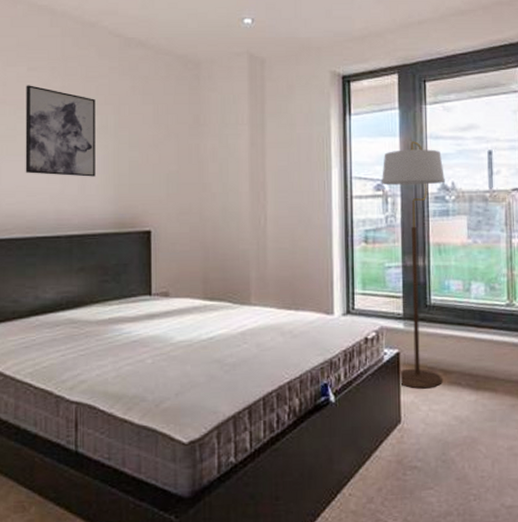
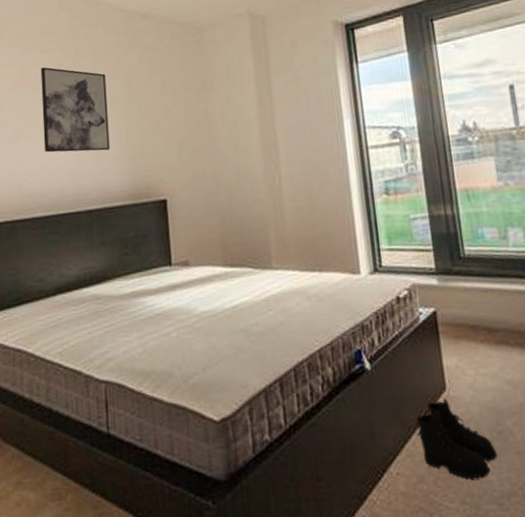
boots: none [370,430,439,501] -> present [416,398,497,480]
floor lamp: present [382,141,445,389] -> none [397,83,488,351]

